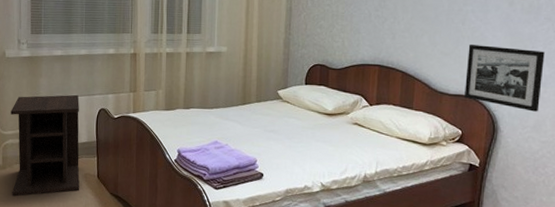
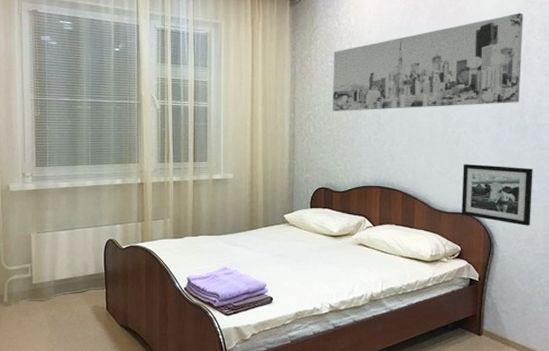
nightstand: present [11,94,80,196] -> none [16,226,88,333]

